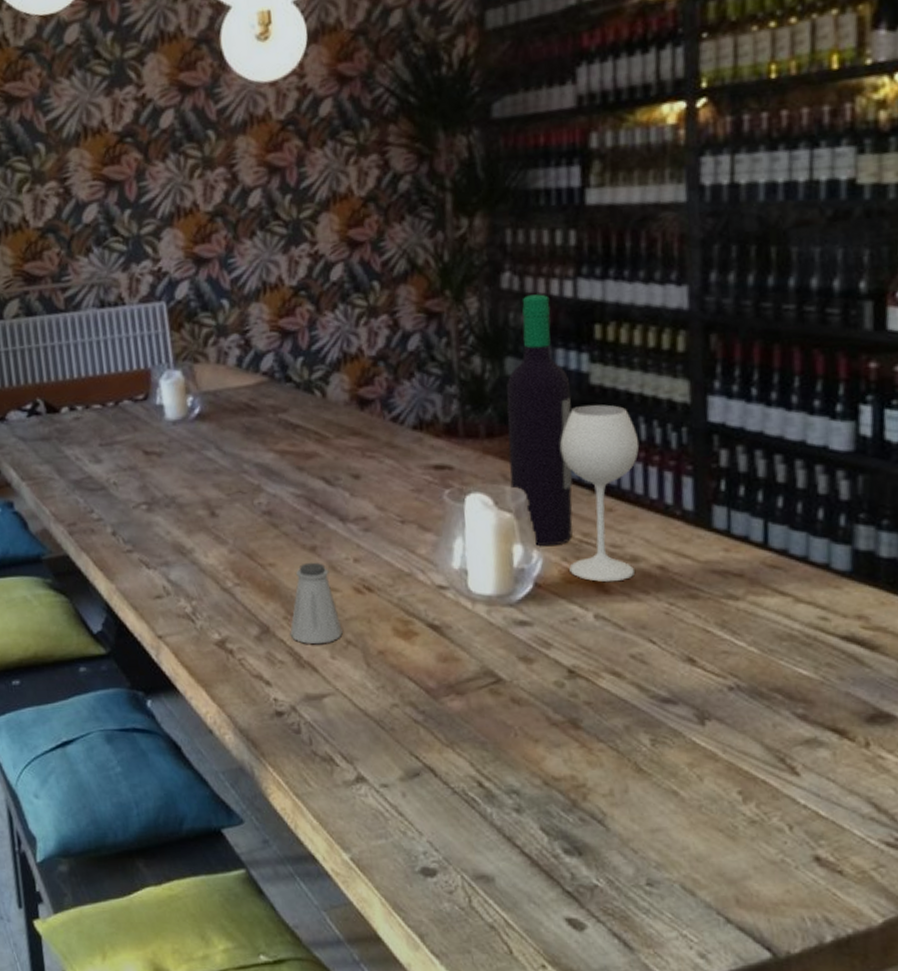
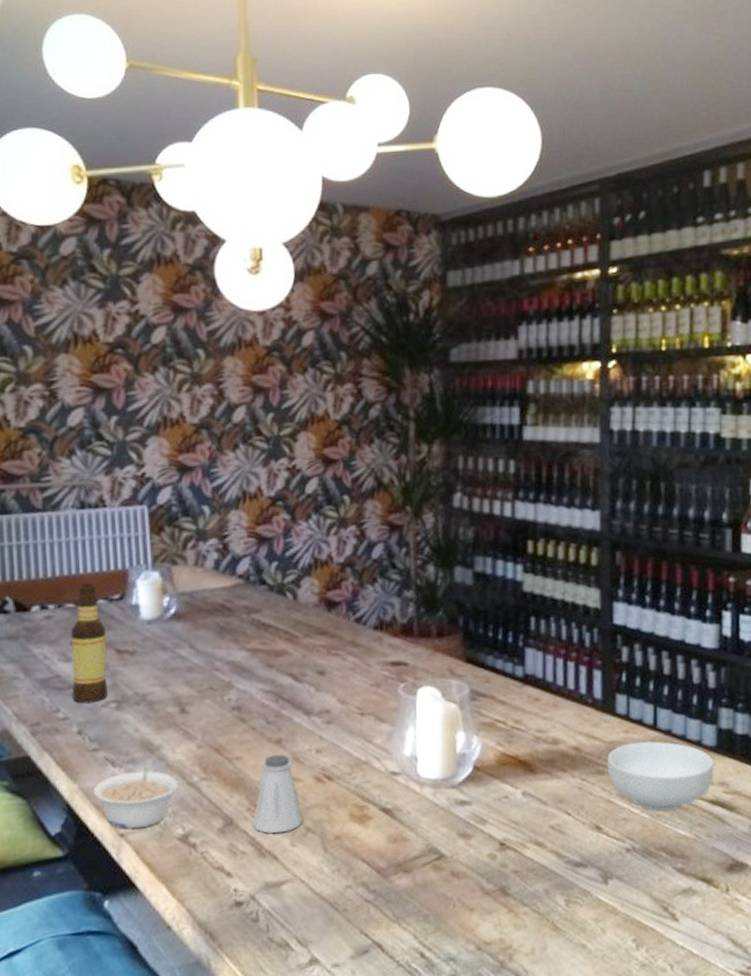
bottle: none [99,383,138,505] -> present [70,583,108,704]
legume: none [129,562,214,631] -> present [93,759,180,829]
wine bottle: present [506,294,639,582] -> none [455,513,561,763]
cereal bowl: none [701,562,848,645] -> present [607,741,714,811]

